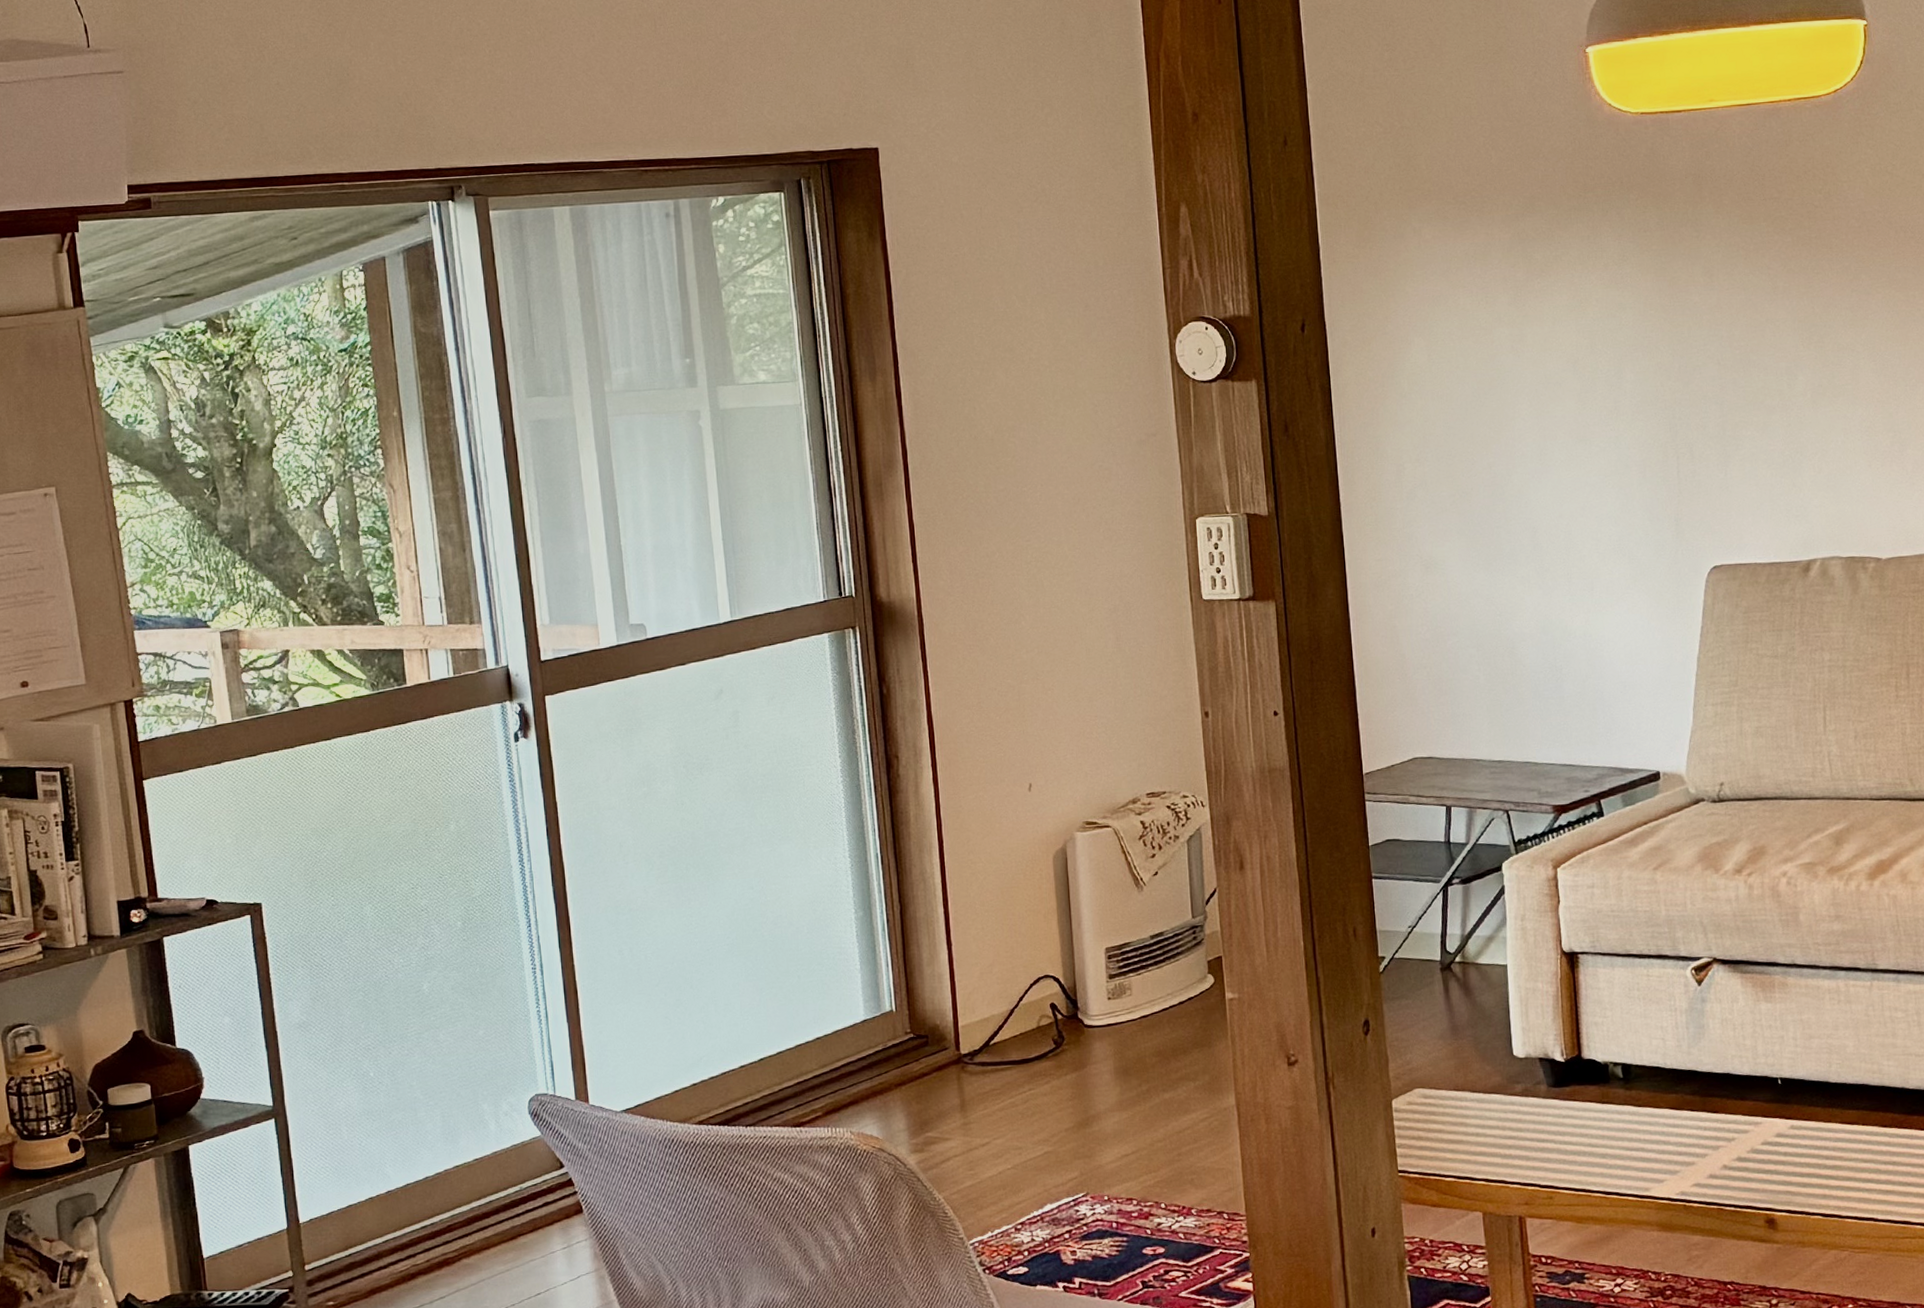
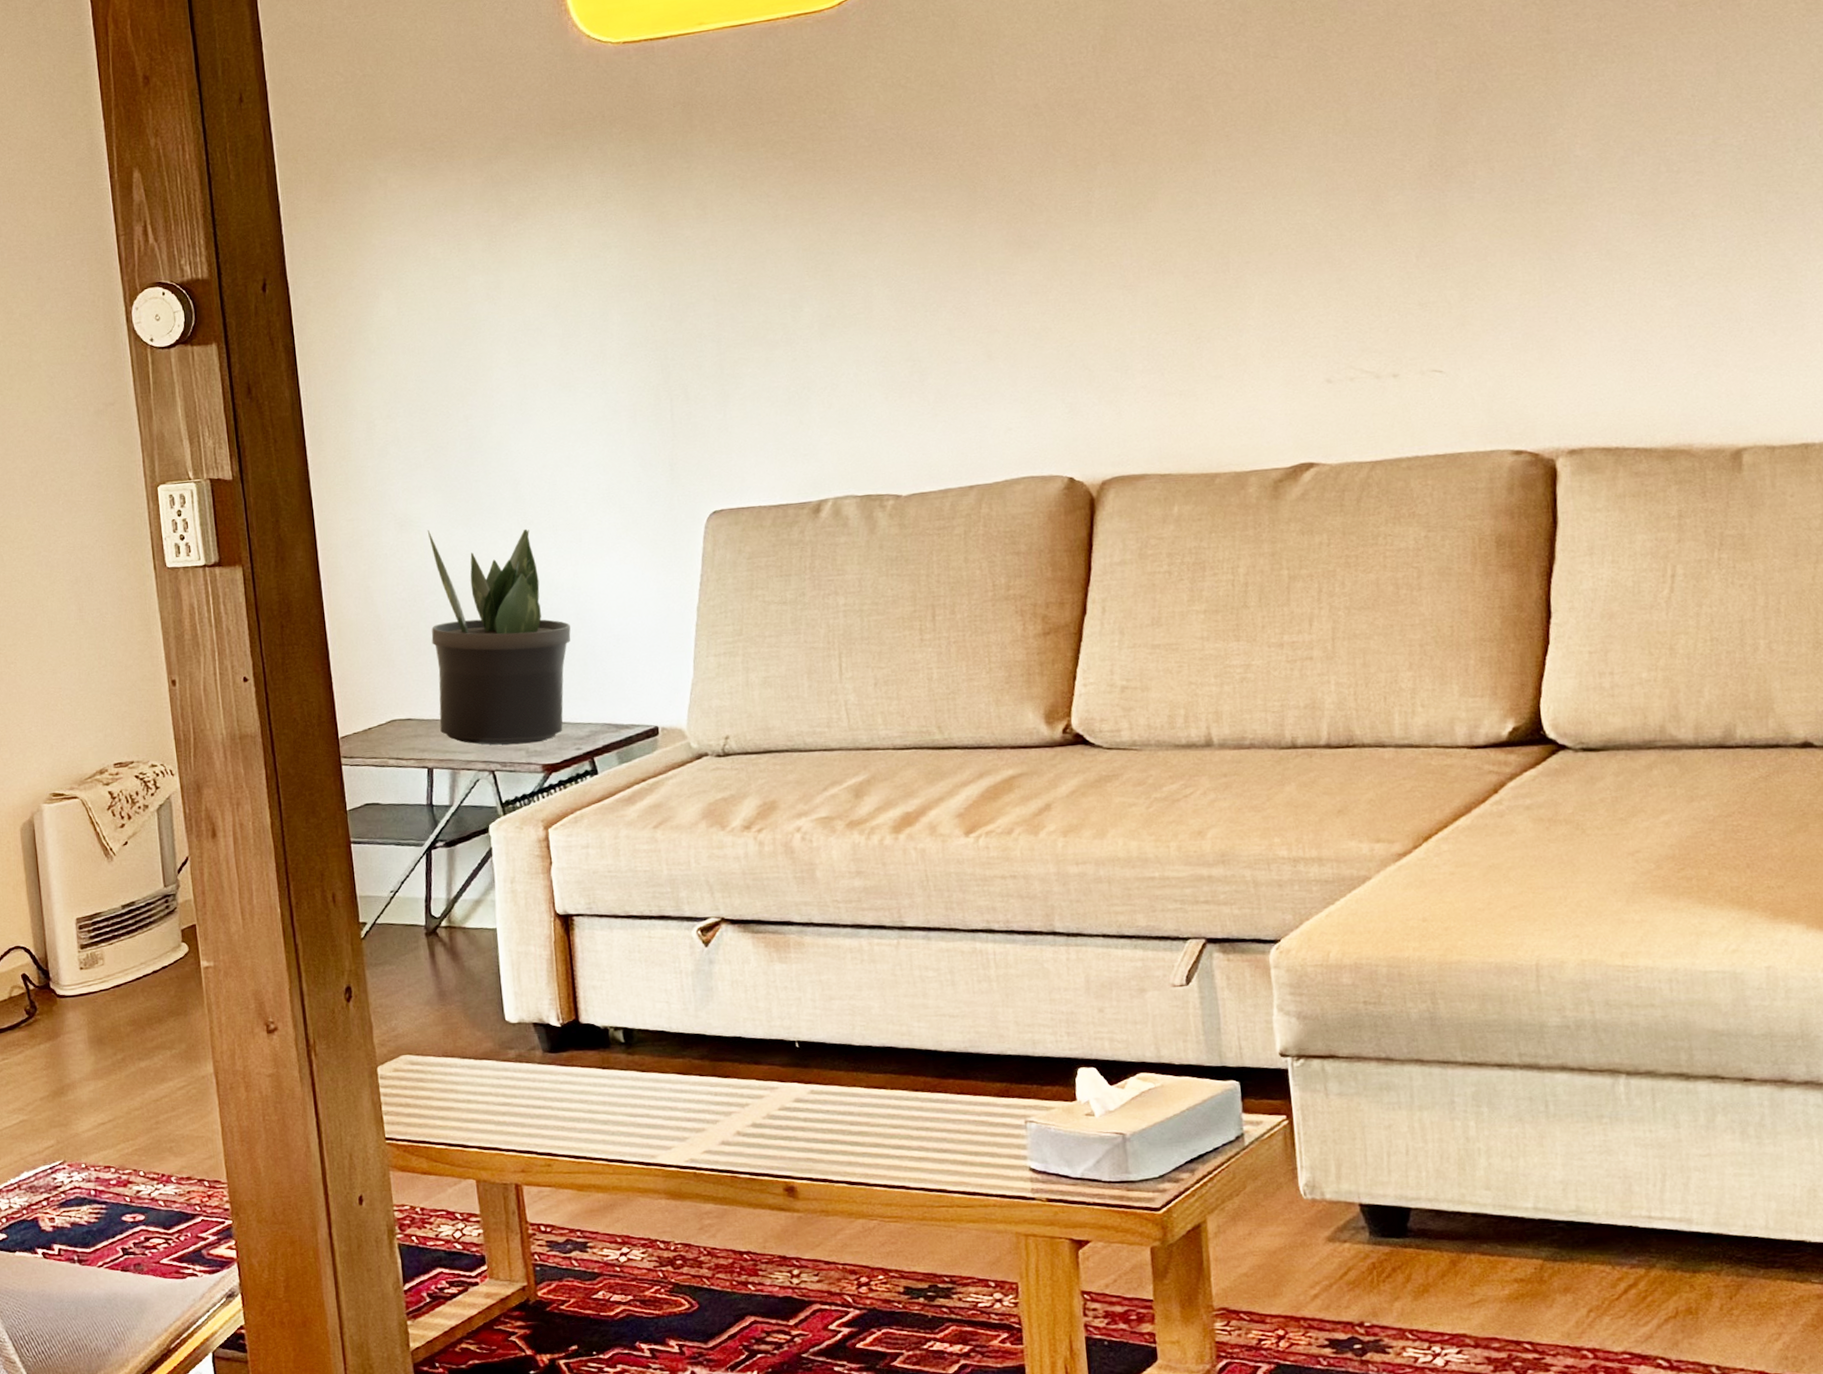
planter: none [1451,573,1582,786] -> present [427,529,571,745]

